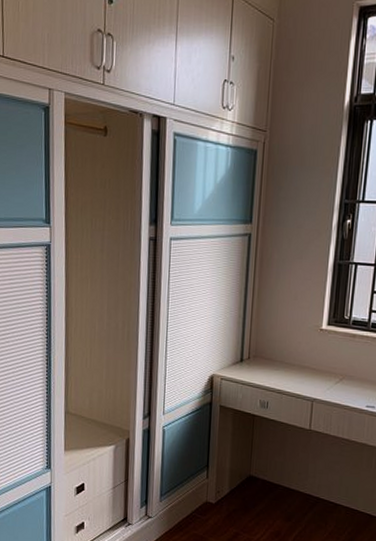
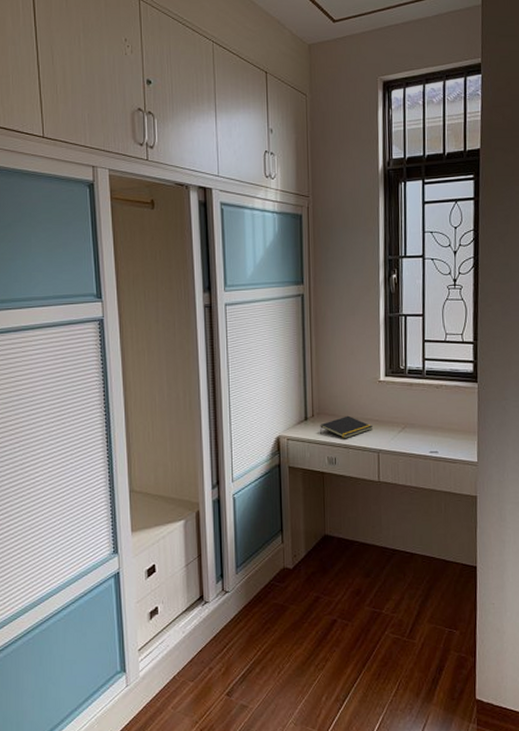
notepad: none [255,361,309,385] -> present [320,415,372,439]

